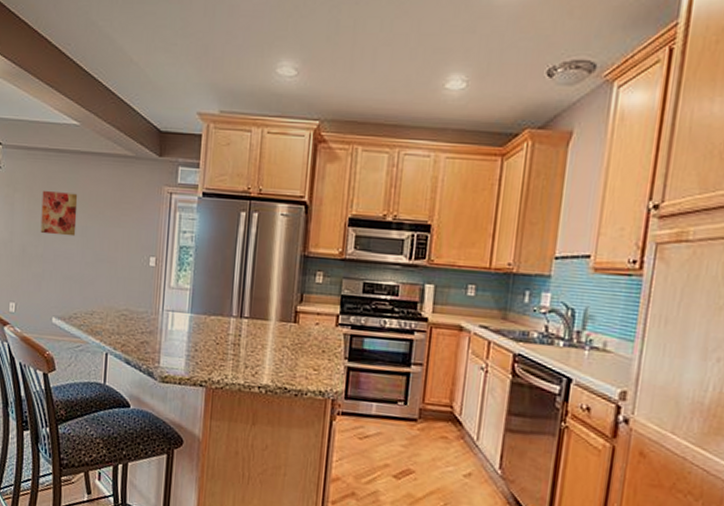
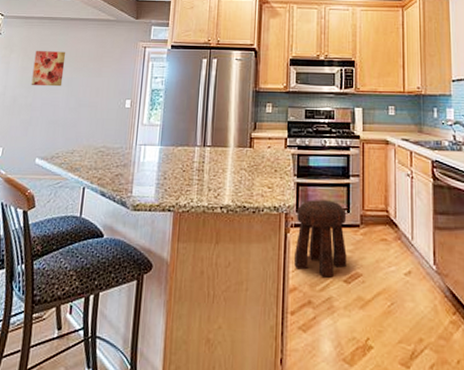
stool: none [339,387,402,472] -> present [294,200,347,278]

